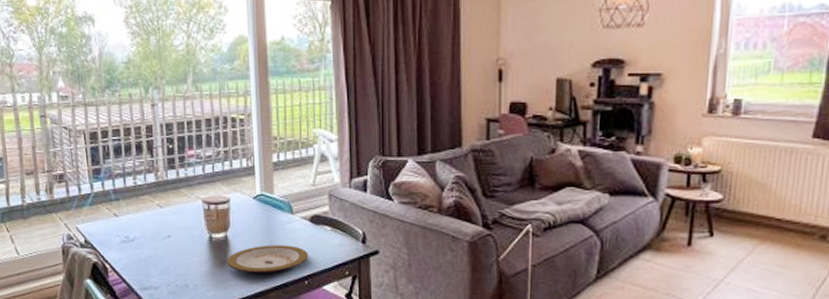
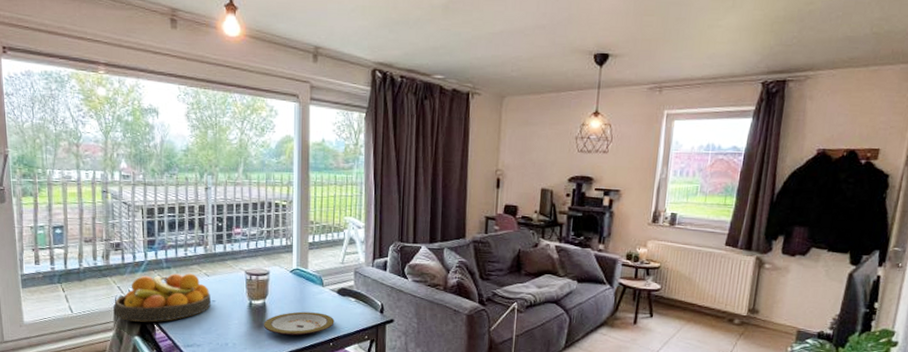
fruit bowl: none [62,205,167,263] -> present [114,273,212,322]

